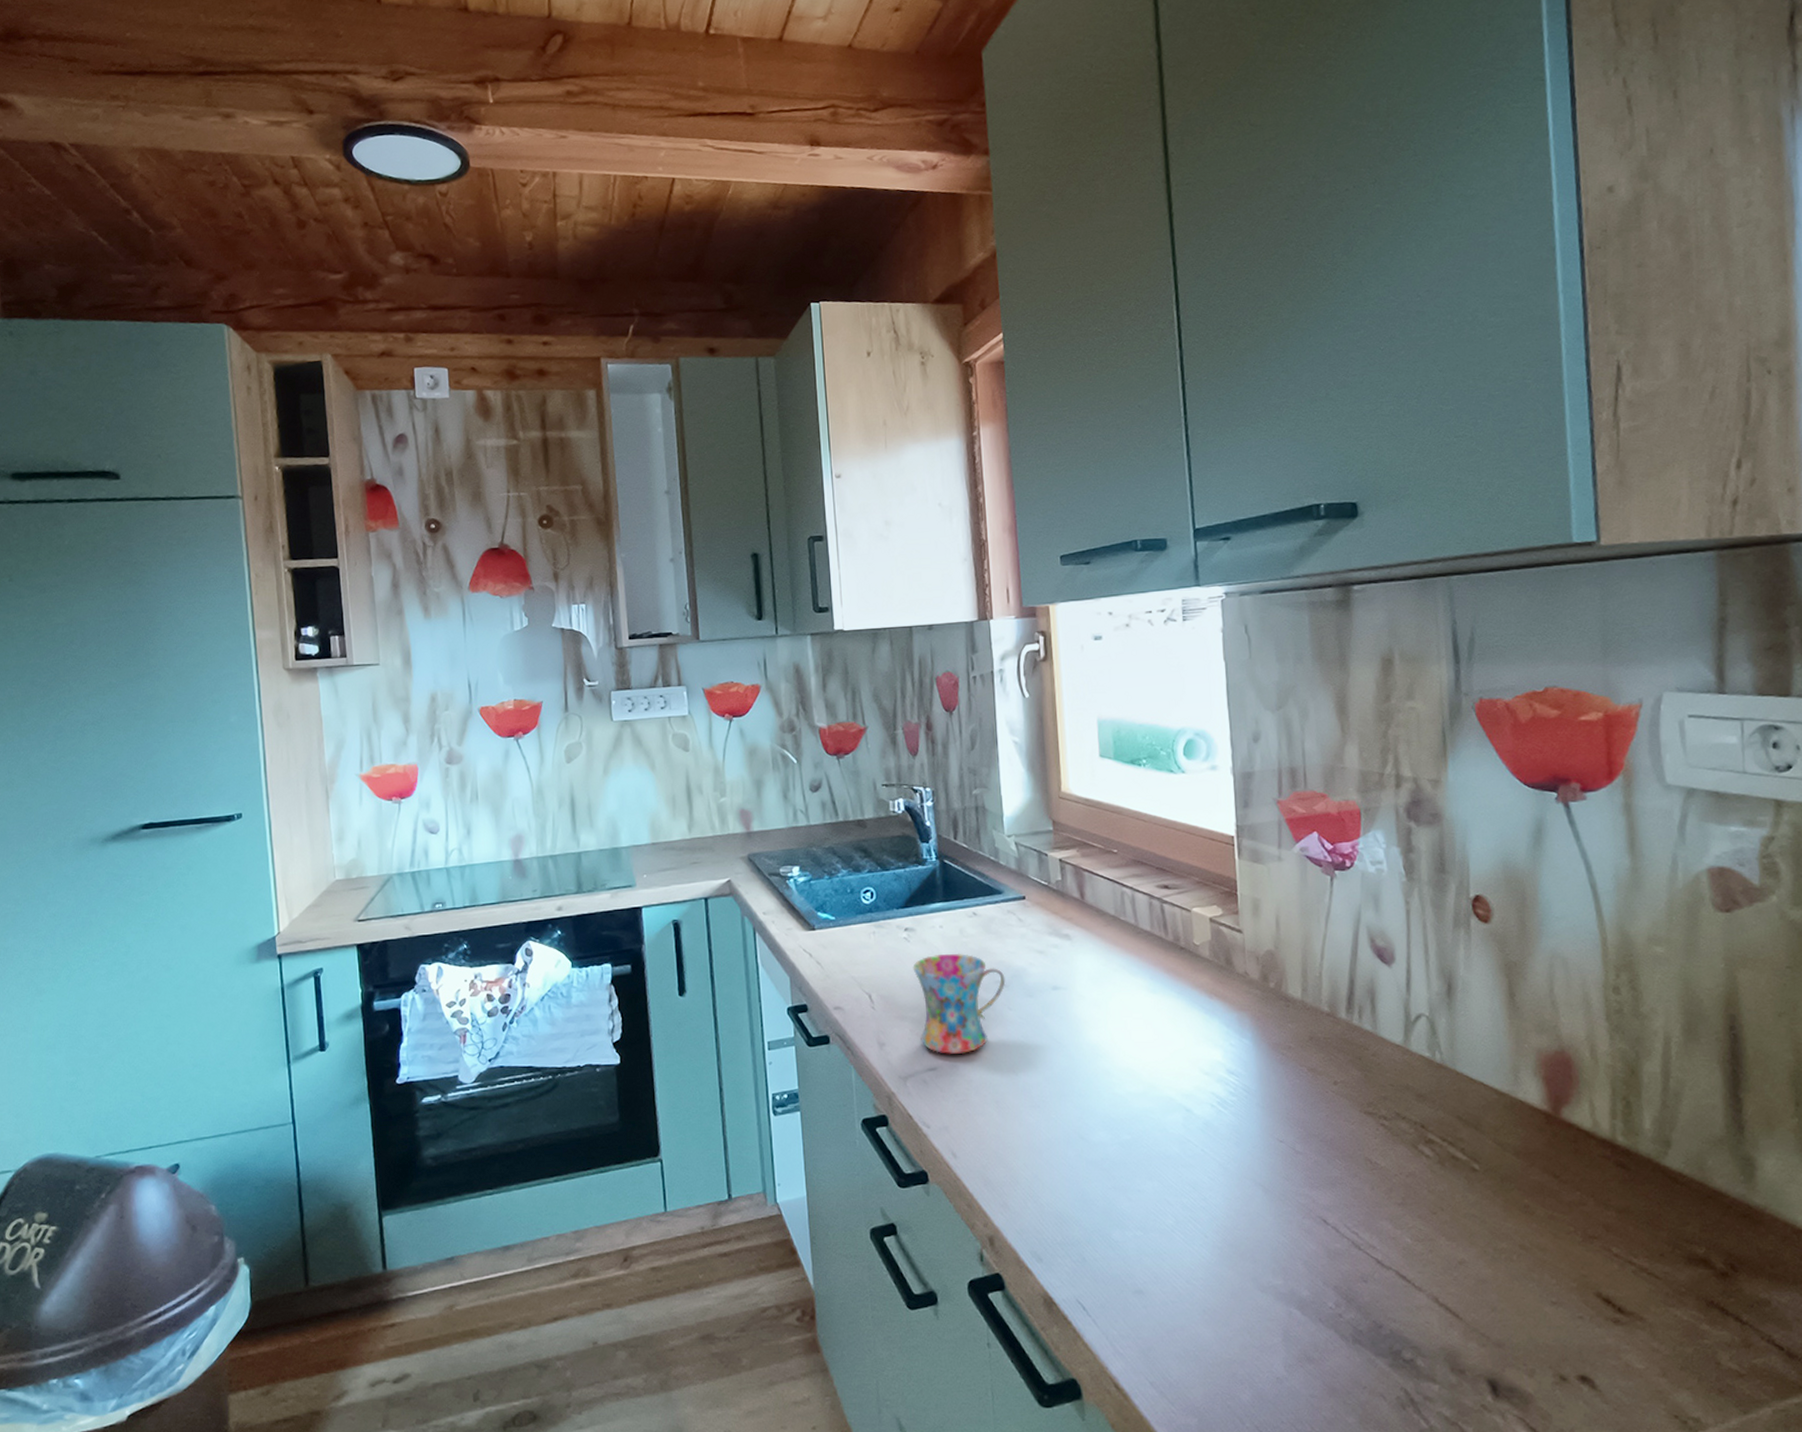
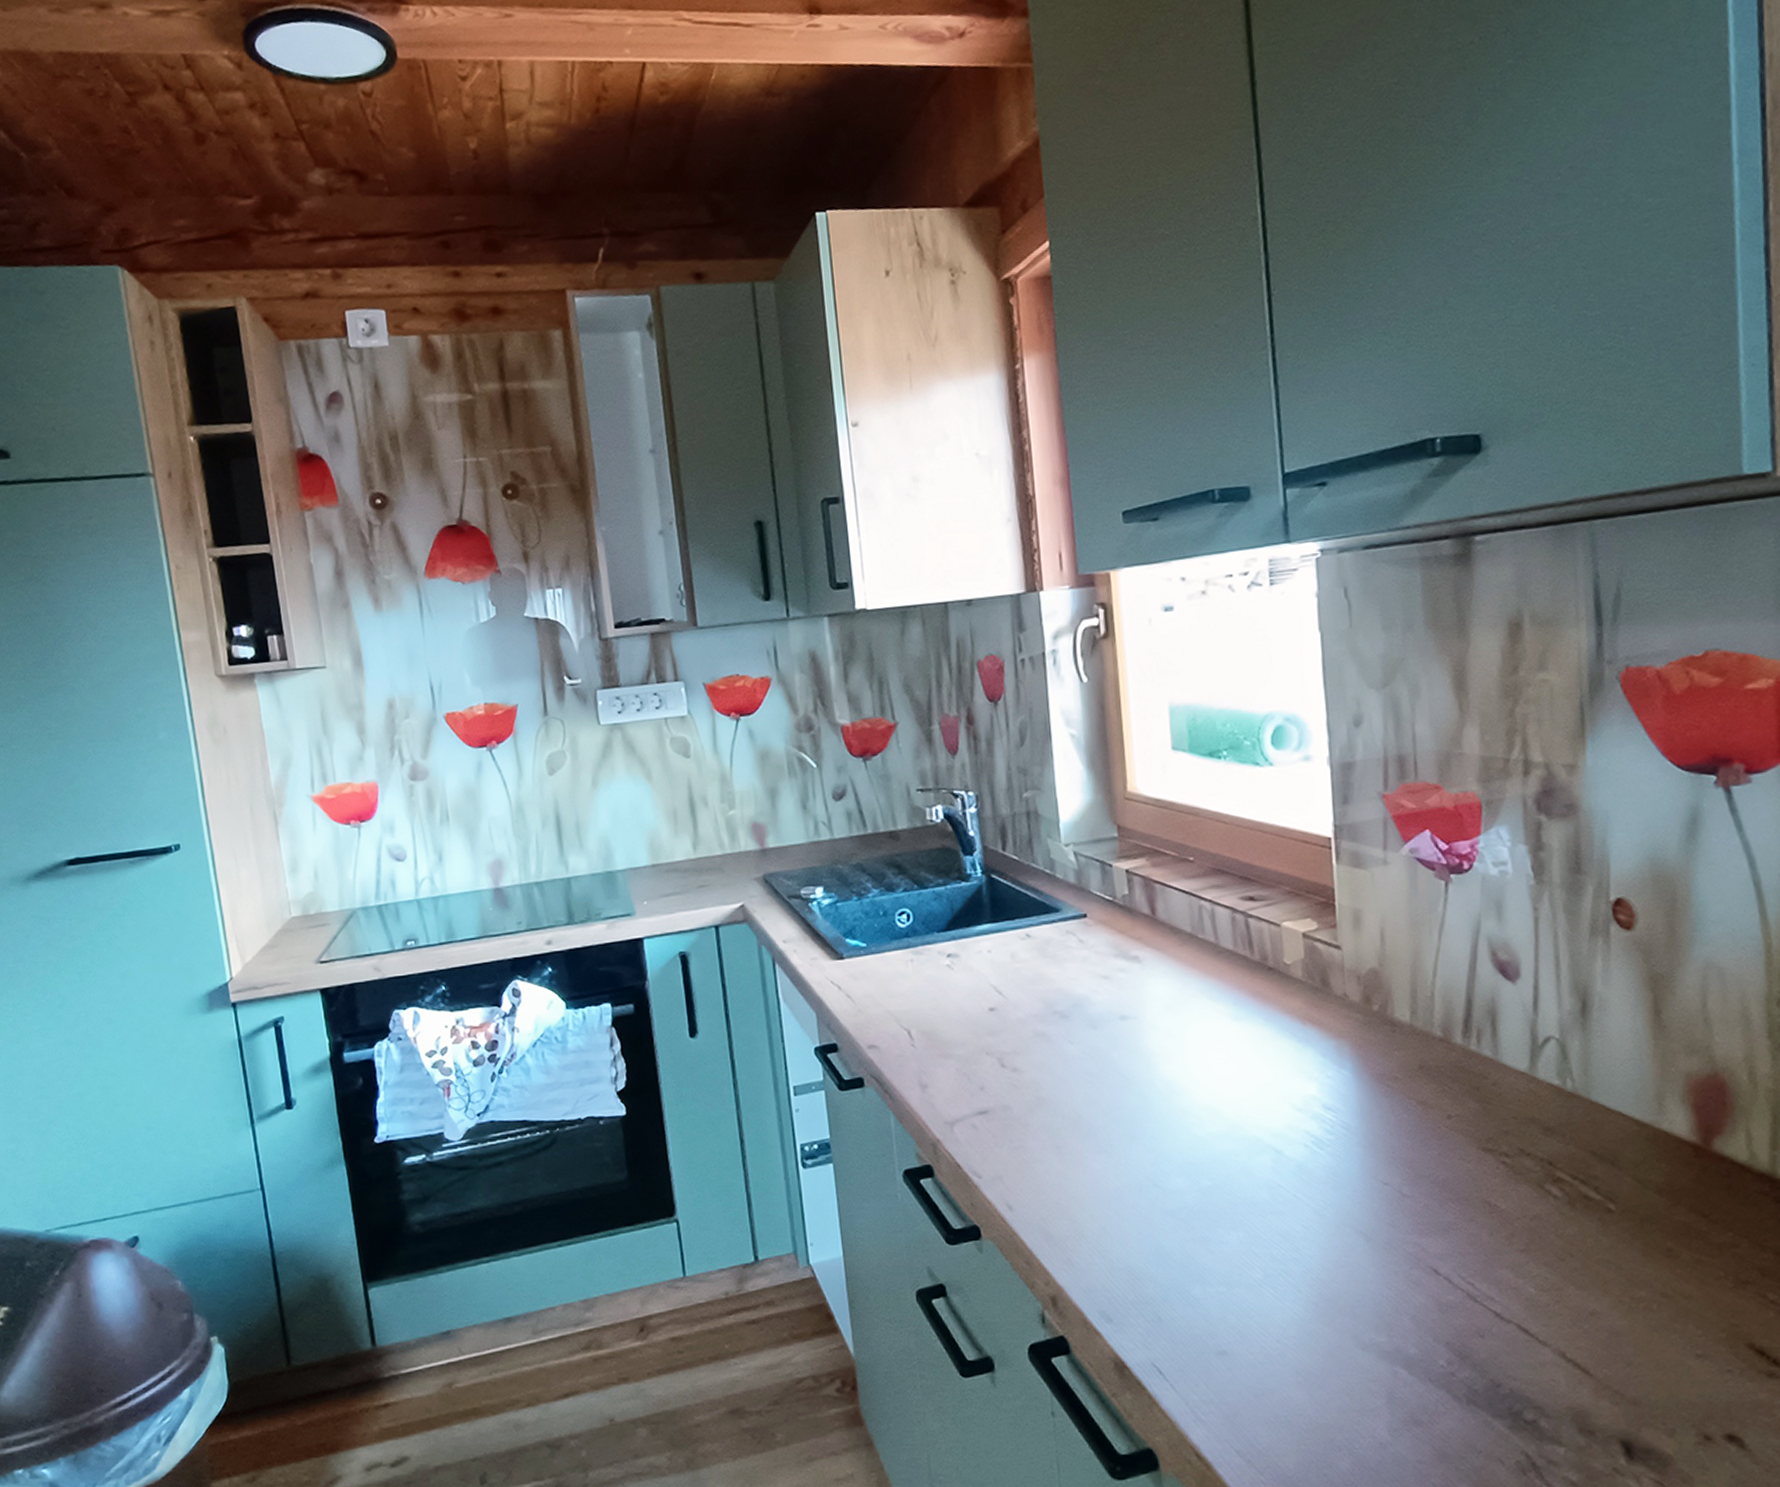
mug: present [912,953,1006,1054] -> none [957,980,1066,1095]

